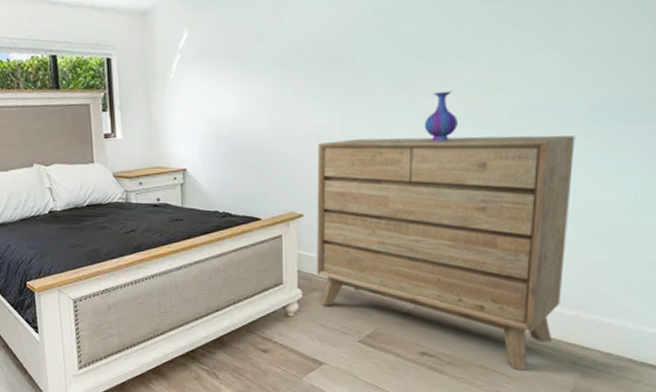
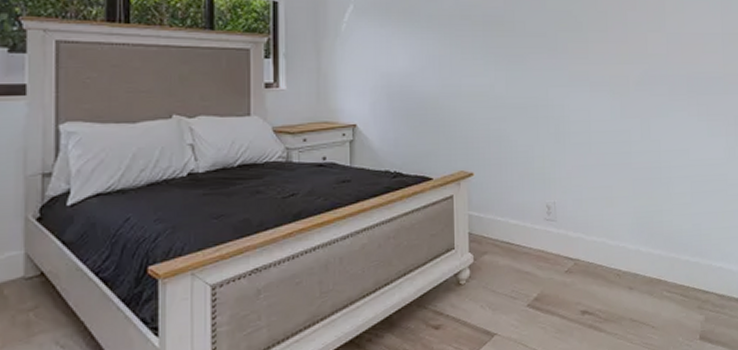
dresser: present [317,135,576,371] -> none [485,99,685,320]
vase: present [424,91,458,141] -> none [573,59,598,104]

